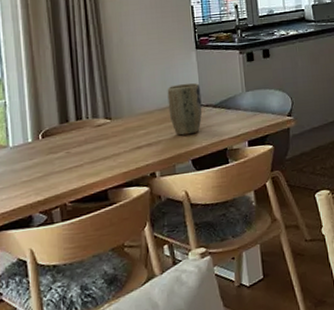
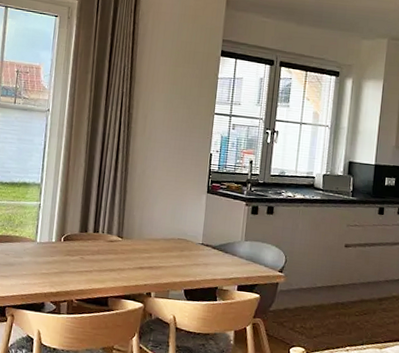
plant pot: present [167,82,203,136] -> none [172,221,205,268]

